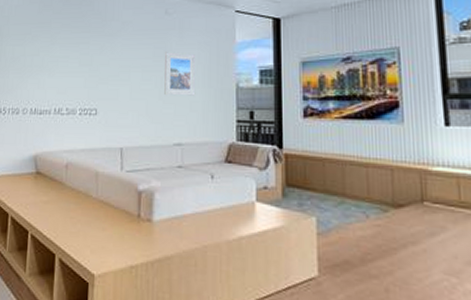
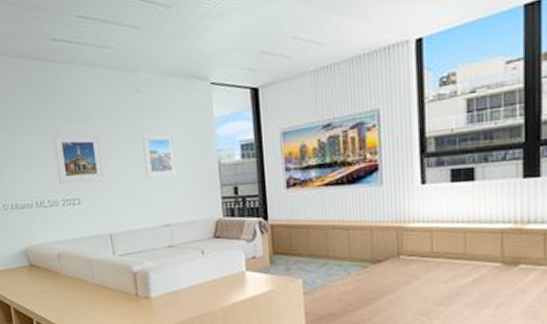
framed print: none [80,46,126,95] -> present [52,133,106,184]

